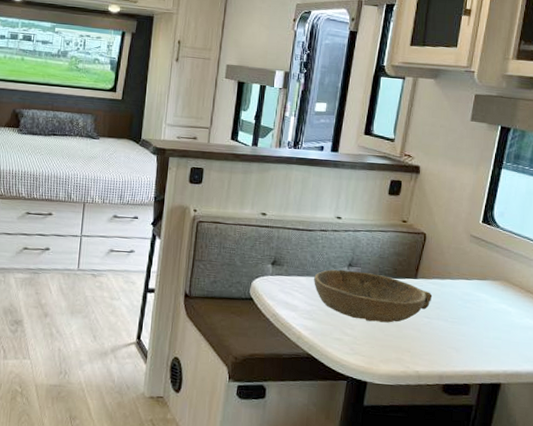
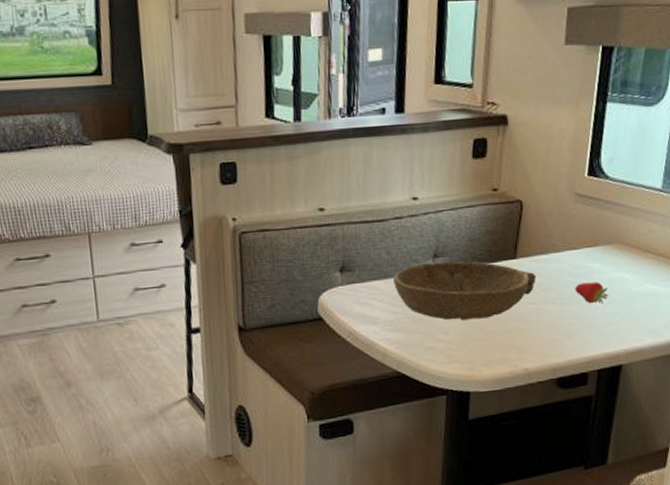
fruit: none [464,308,493,329] -> present [575,281,609,305]

